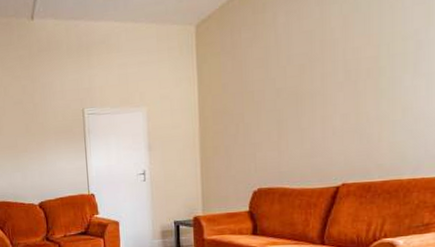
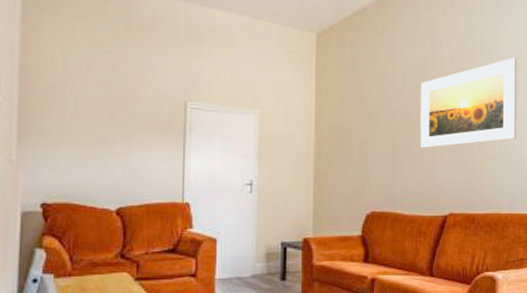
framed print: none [307,7,426,122] -> present [420,57,517,148]

